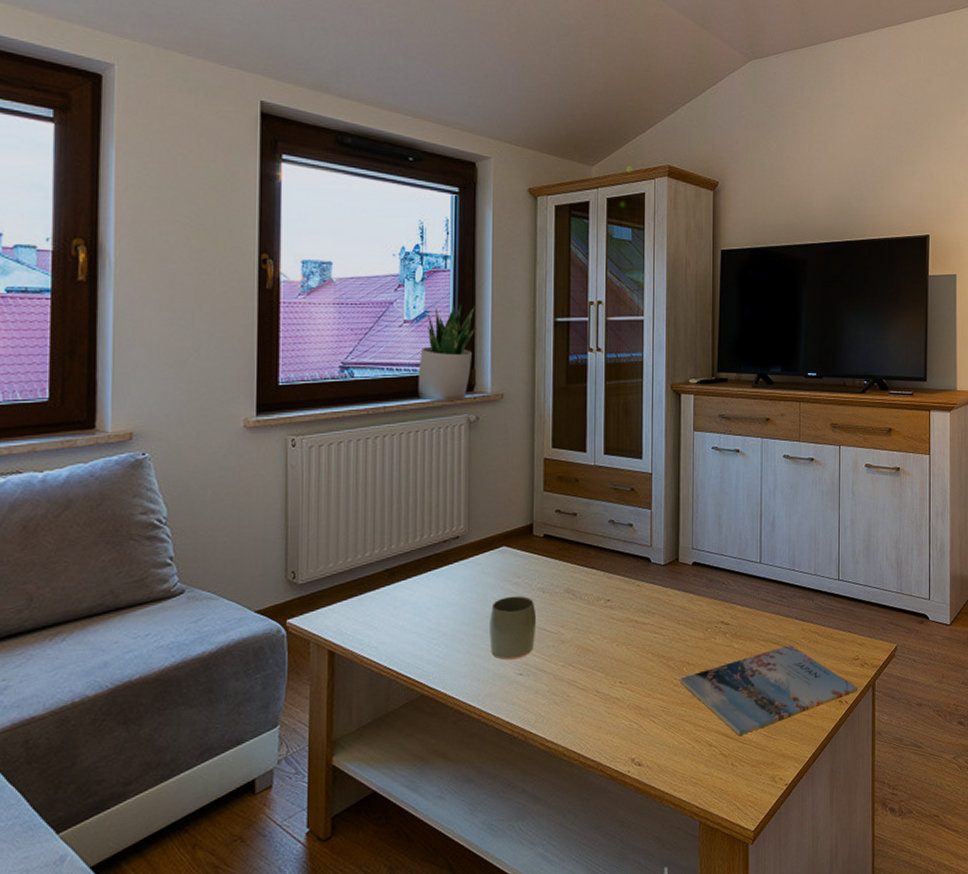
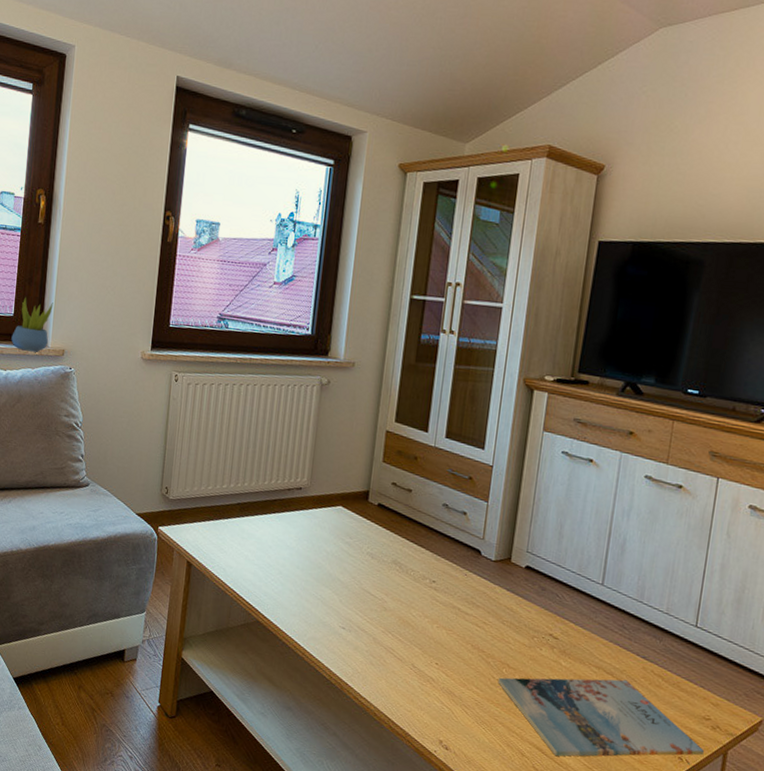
succulent plant: none [48,374,110,442] -> present [11,297,53,352]
planter: present [418,304,476,402] -> none [279,272,338,364]
mug: present [489,596,537,660] -> none [318,553,364,613]

